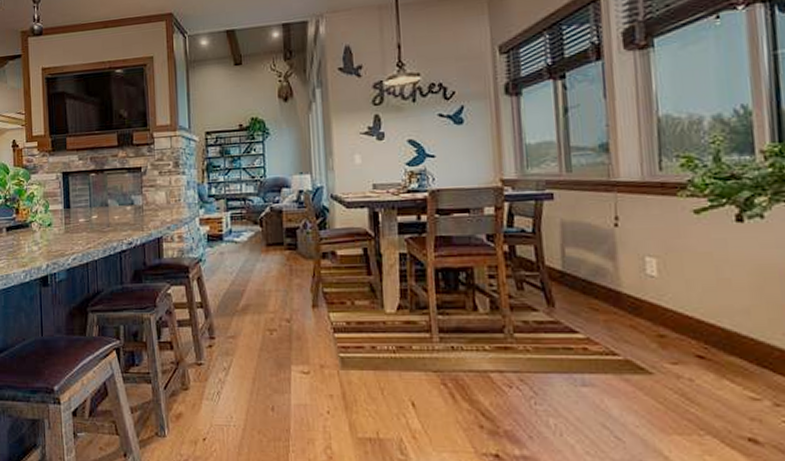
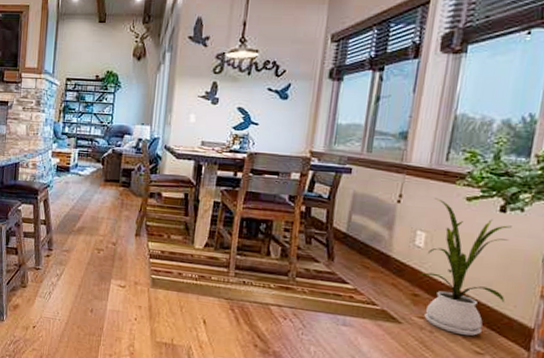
house plant: none [656,215,771,378] -> present [420,198,512,336]

